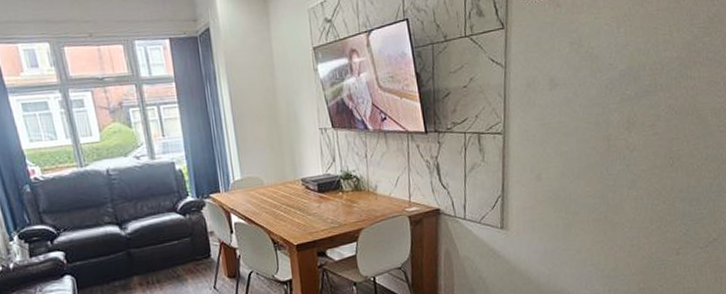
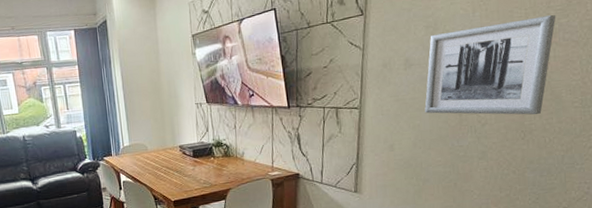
wall art: none [571,33,700,140] -> present [424,15,556,115]

